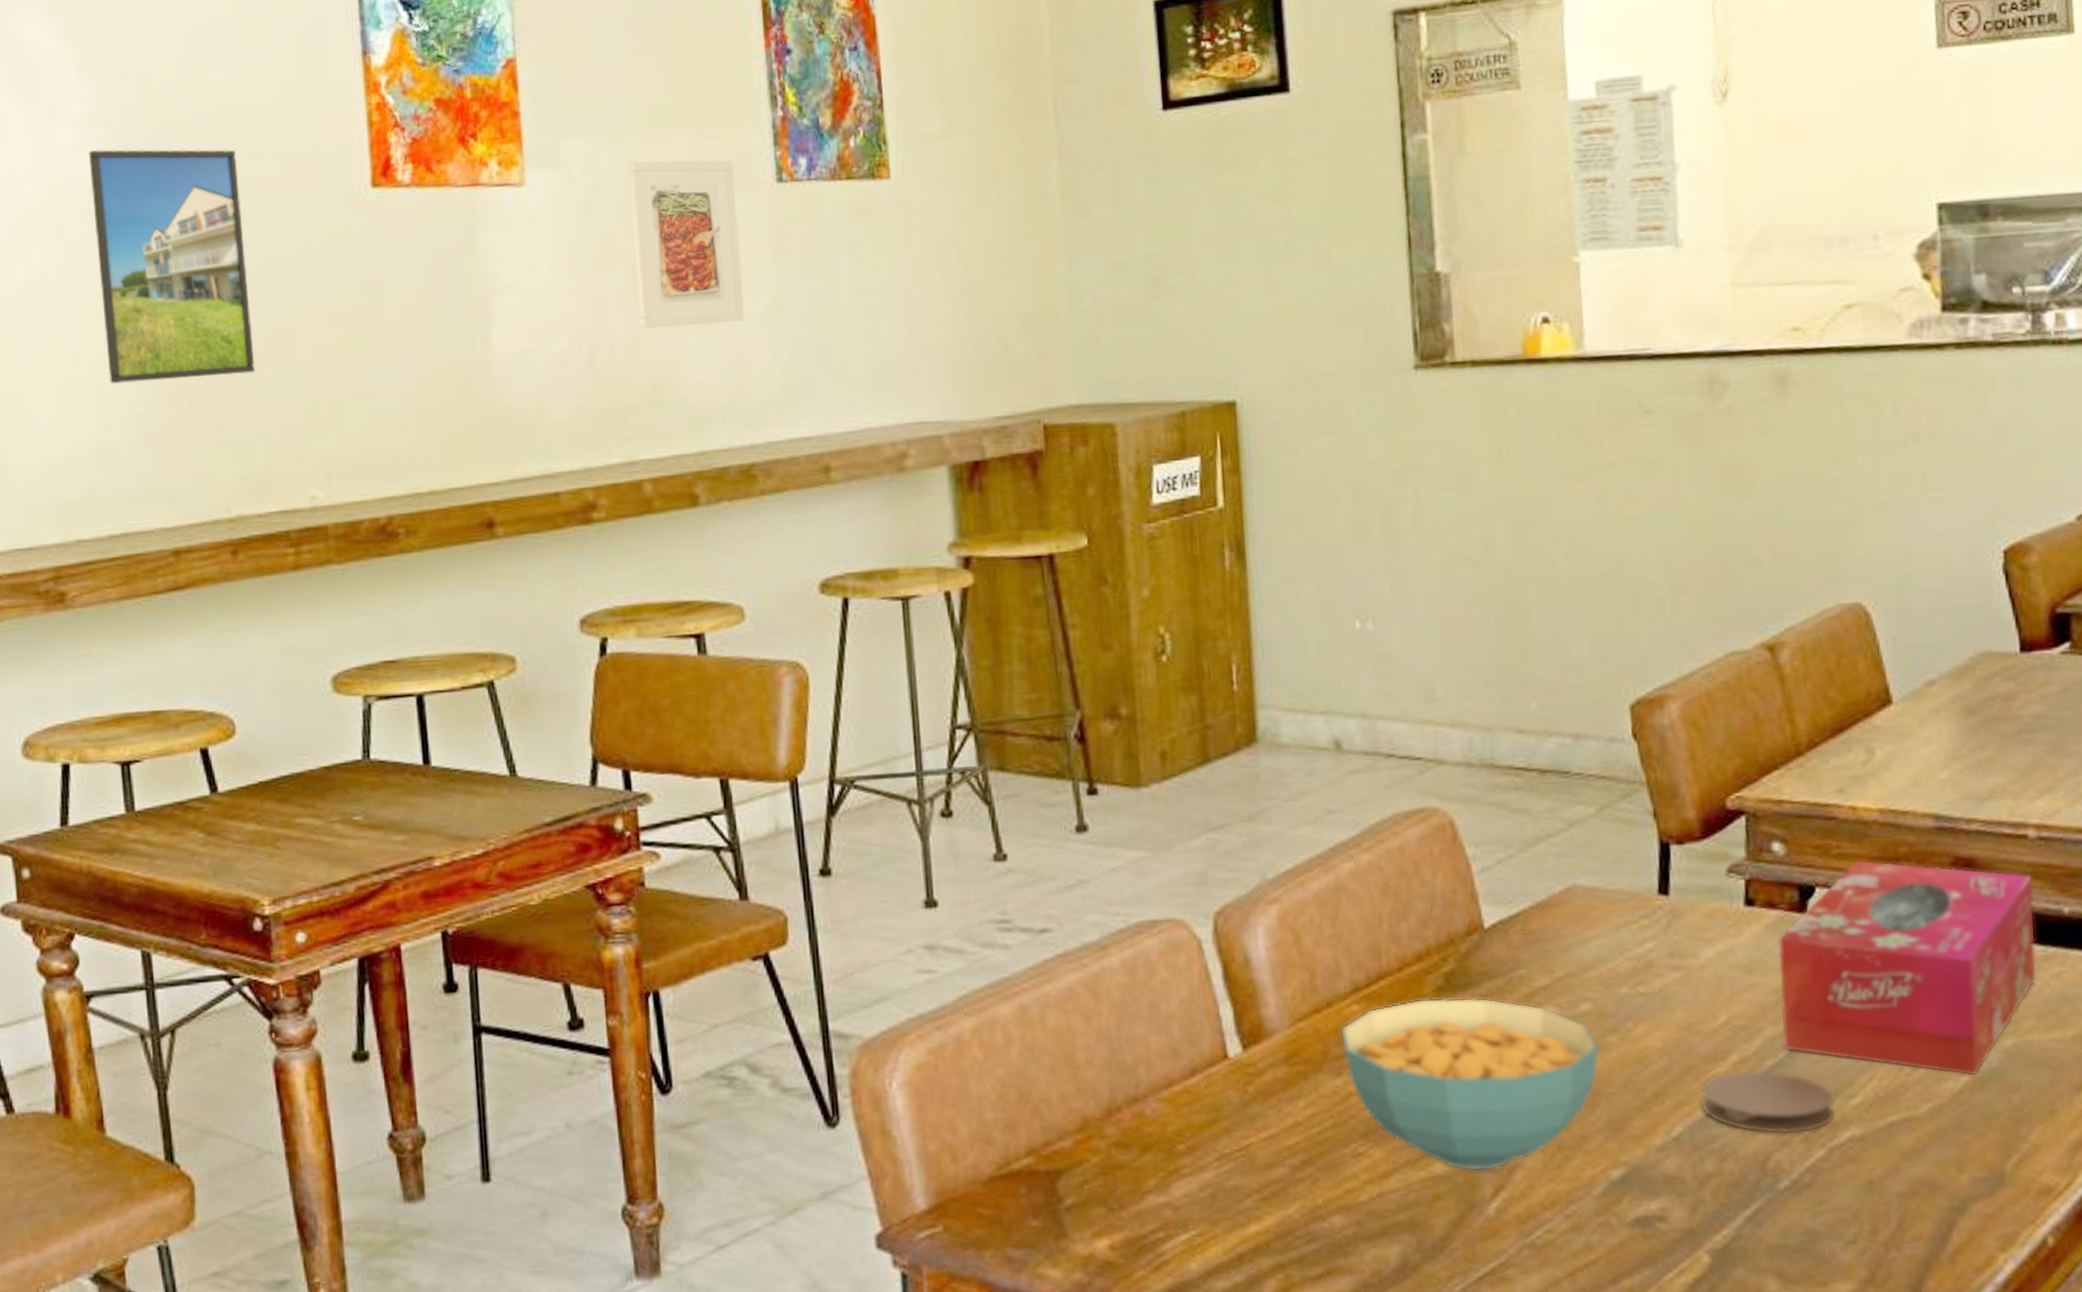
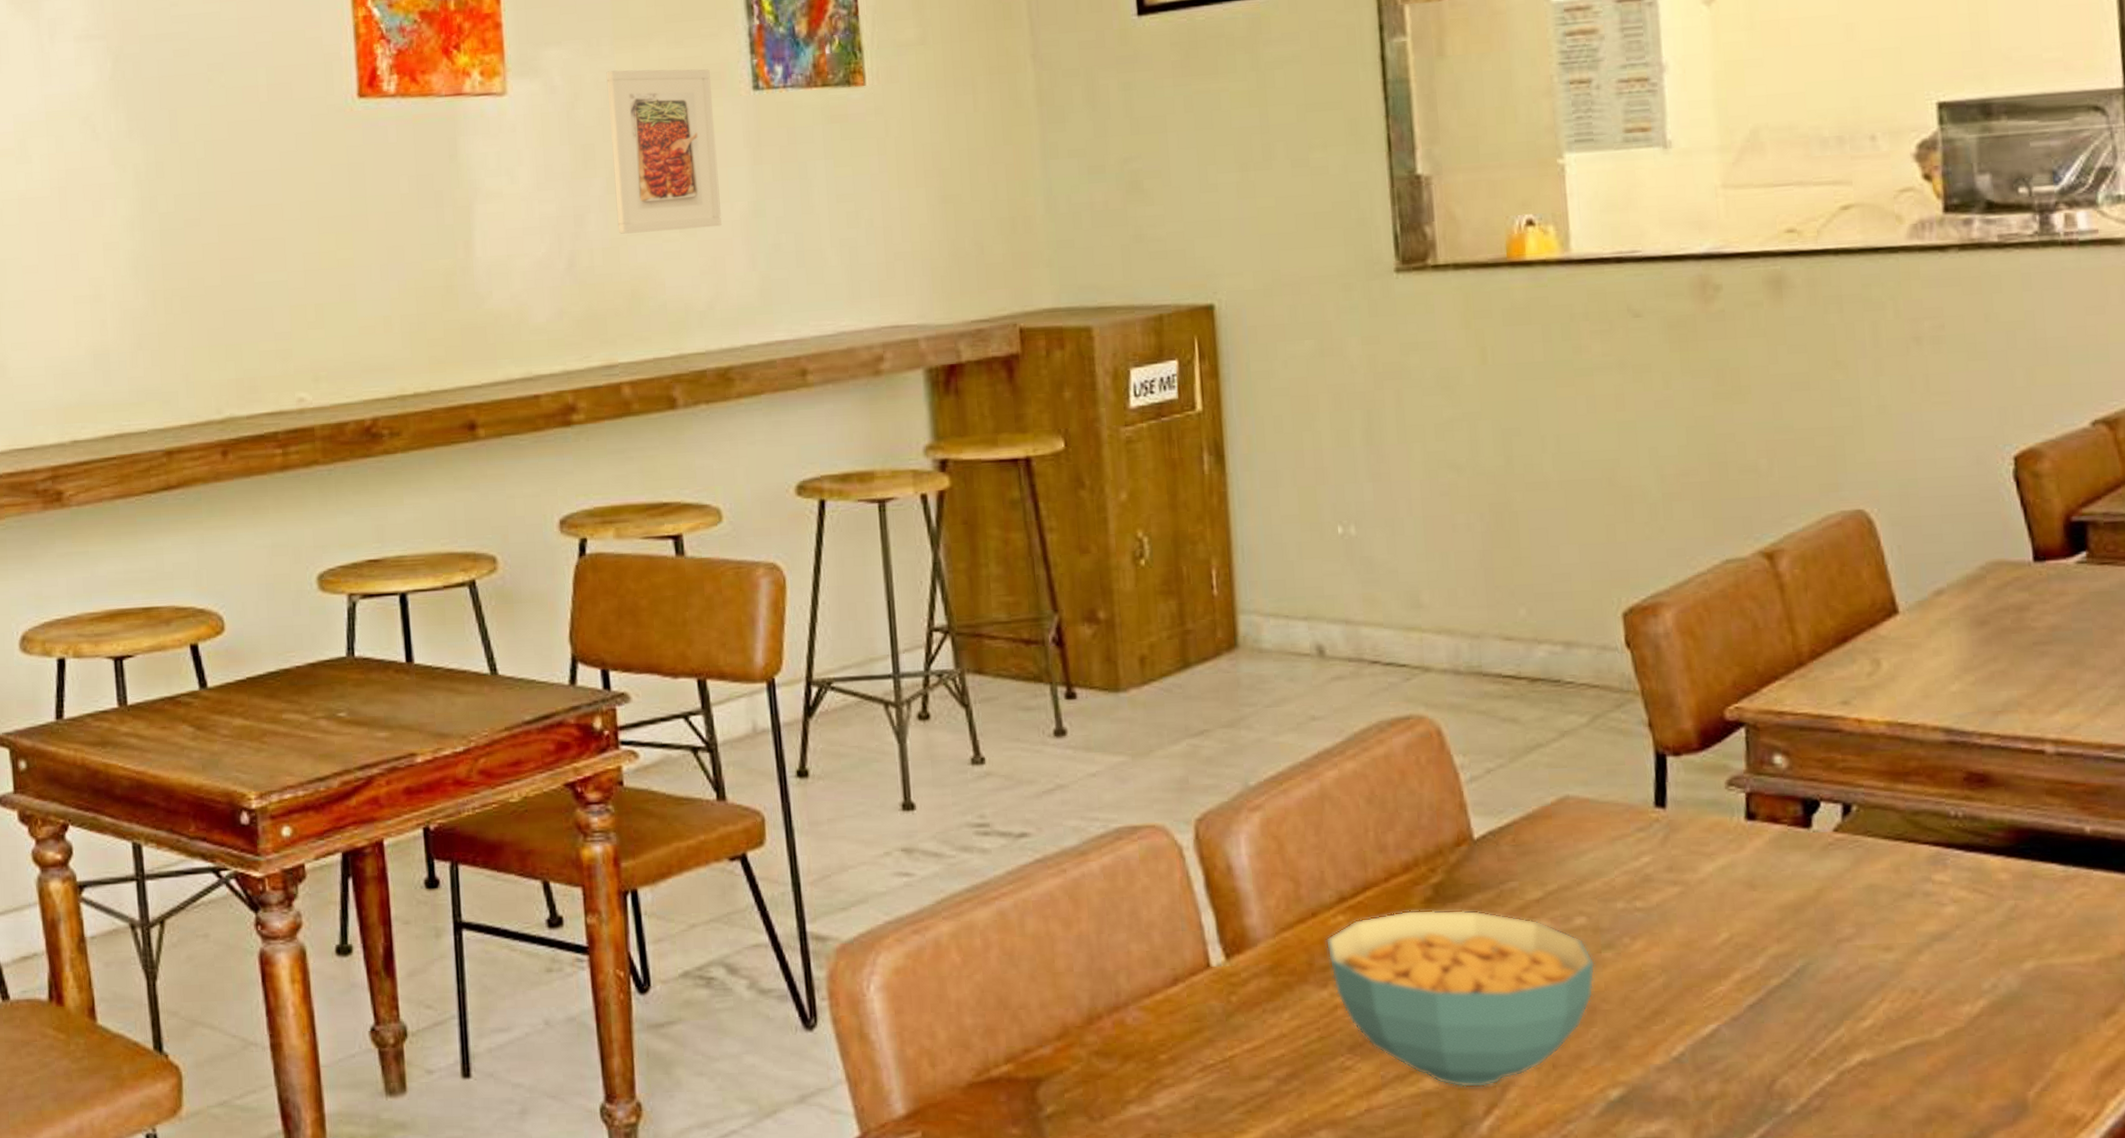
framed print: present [88,149,255,385] -> none [87,62,246,290]
coaster: present [1700,1070,1835,1134] -> none [1701,989,1845,1057]
tissue box: present [1778,859,2037,1076] -> none [1781,773,2058,1000]

